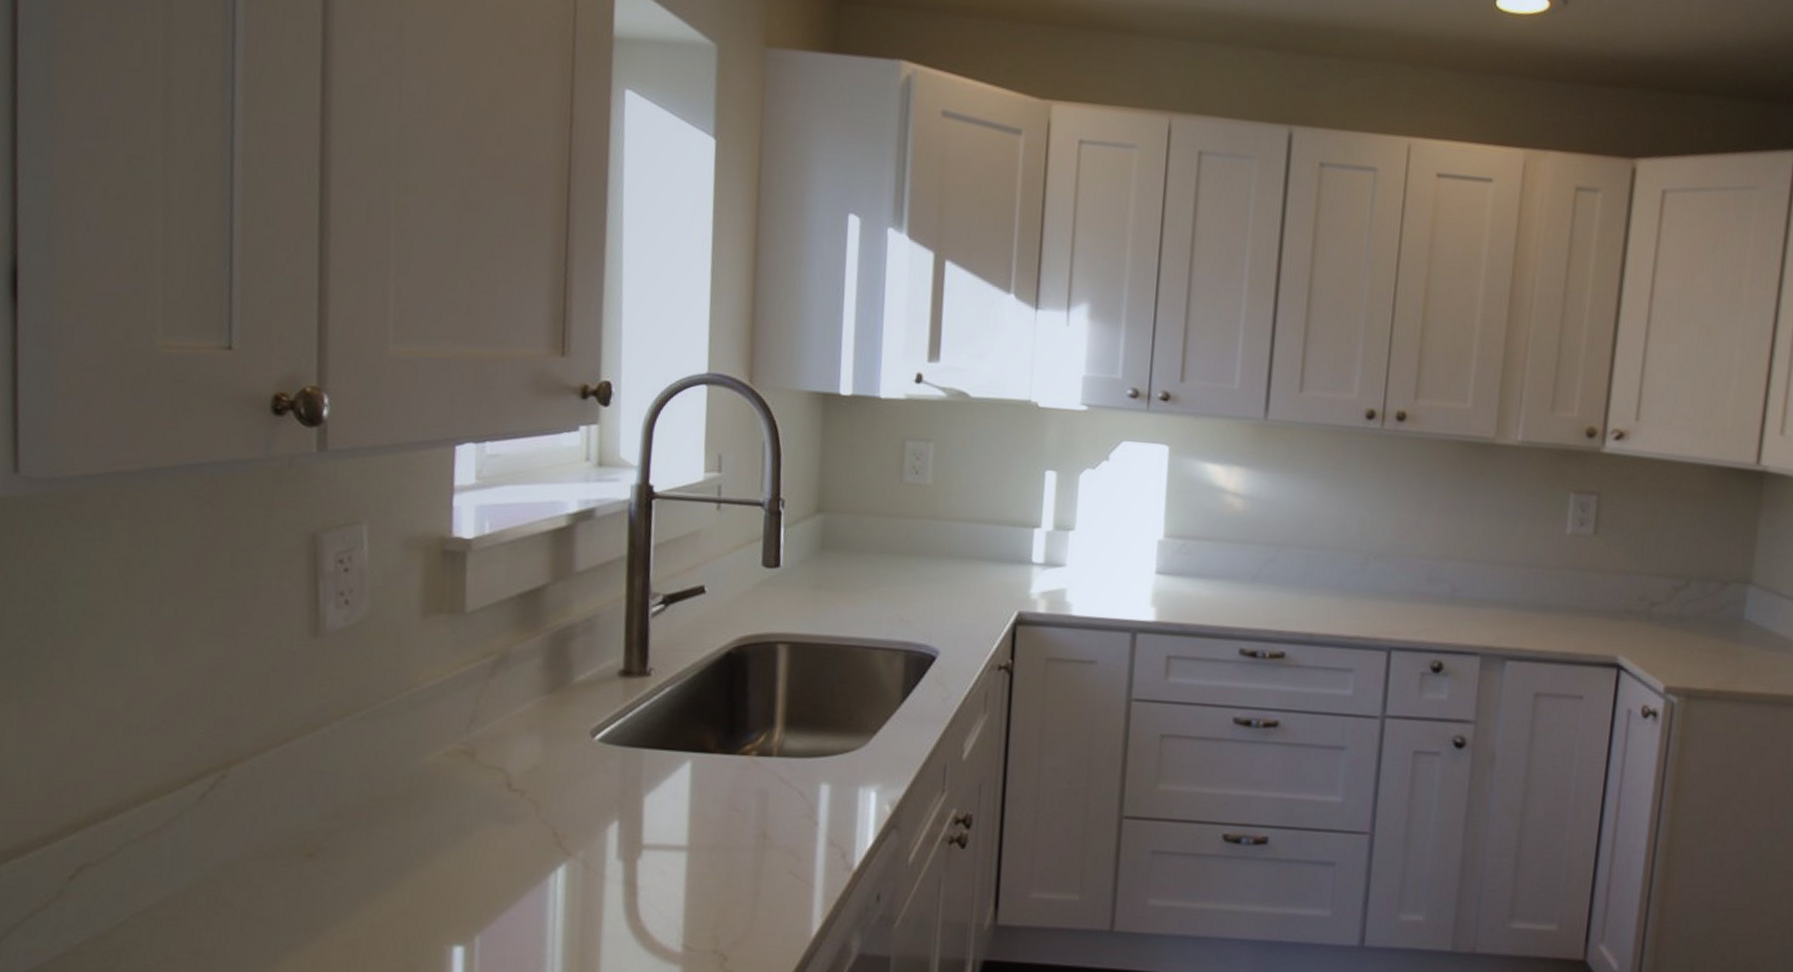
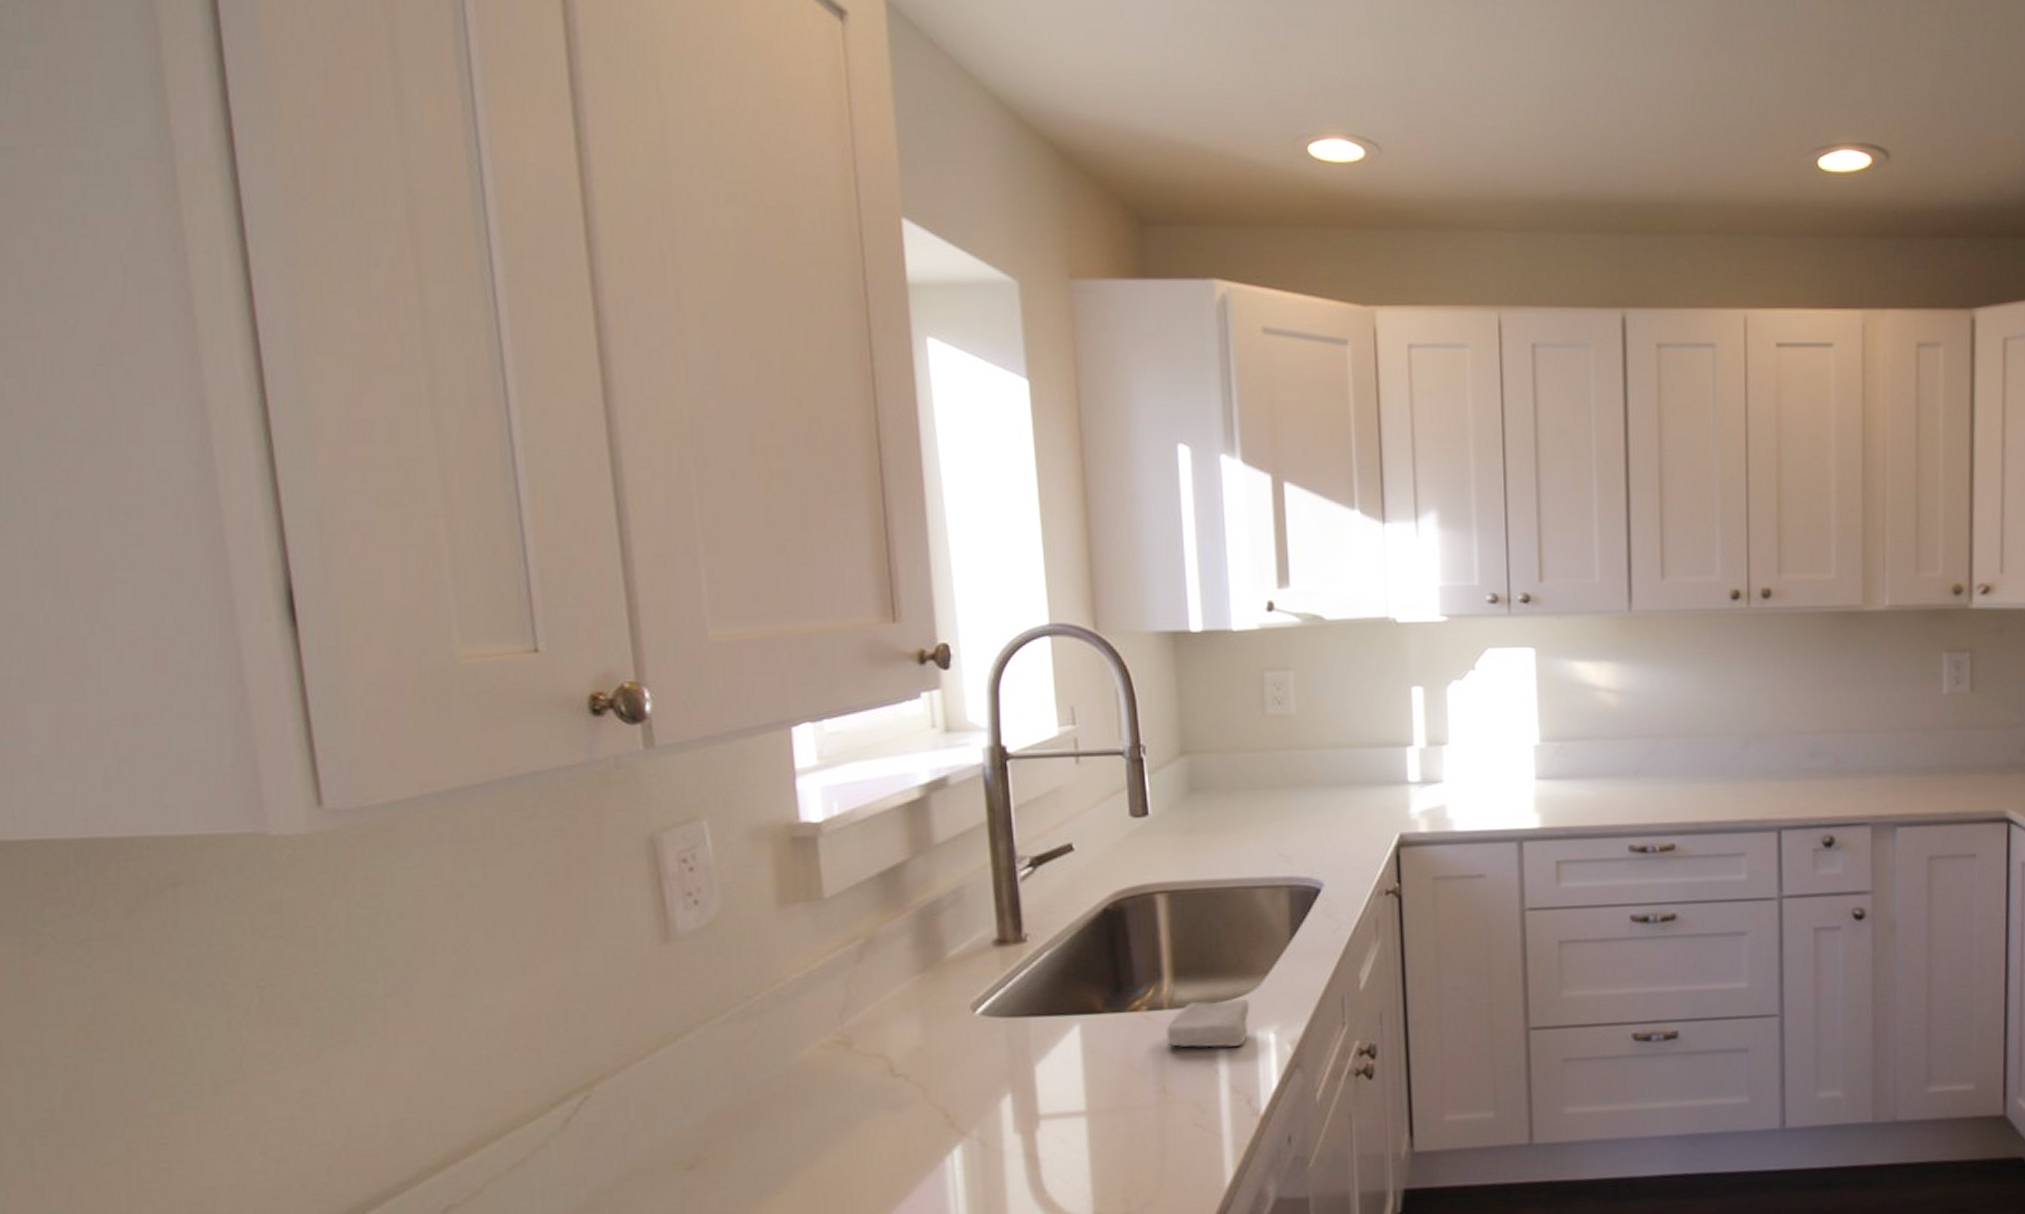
soap bar: none [770,752,856,801] -> present [1165,999,1250,1048]

